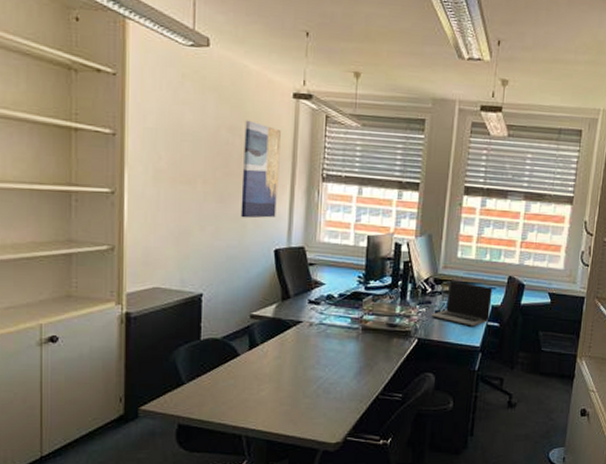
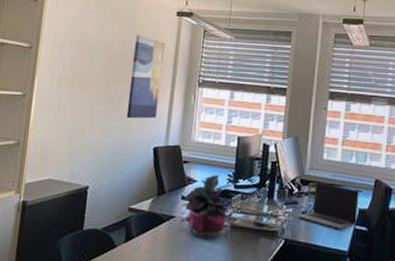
potted plant: none [312,276,361,343] -> present [184,174,230,240]

